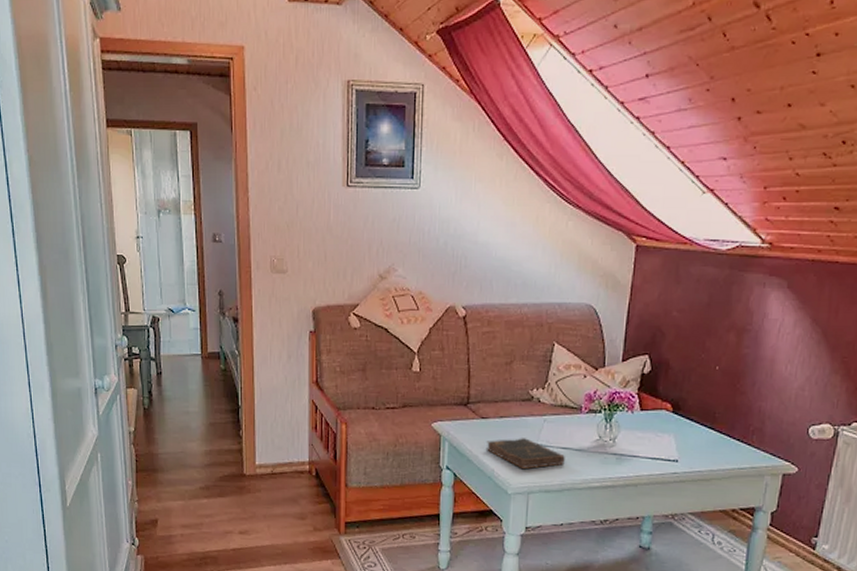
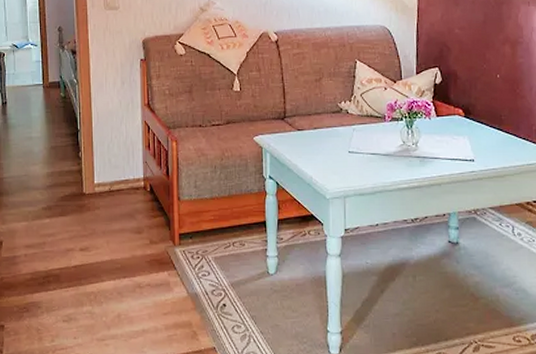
bible: present [485,438,565,469] -> none [303,146,375,174]

